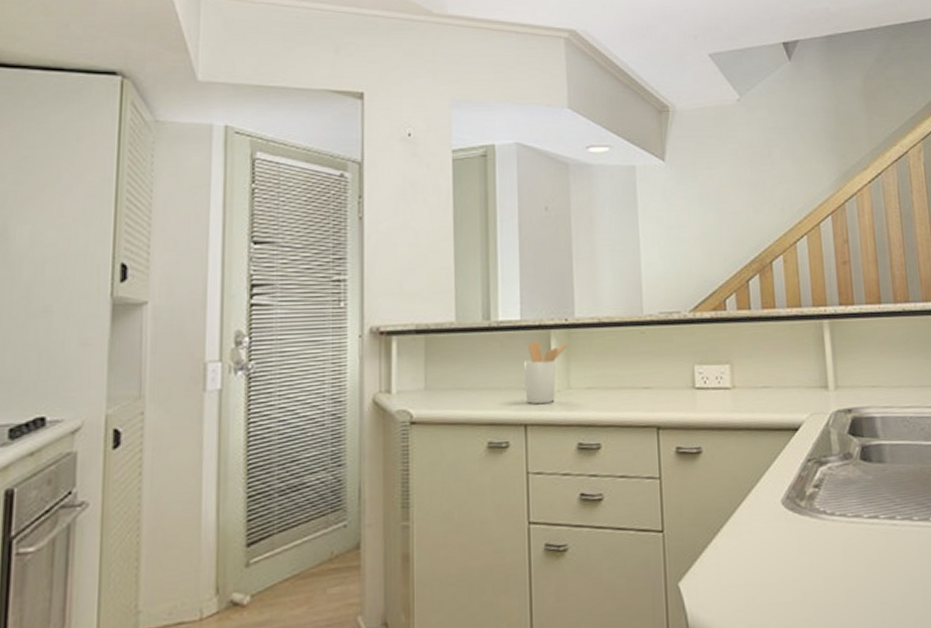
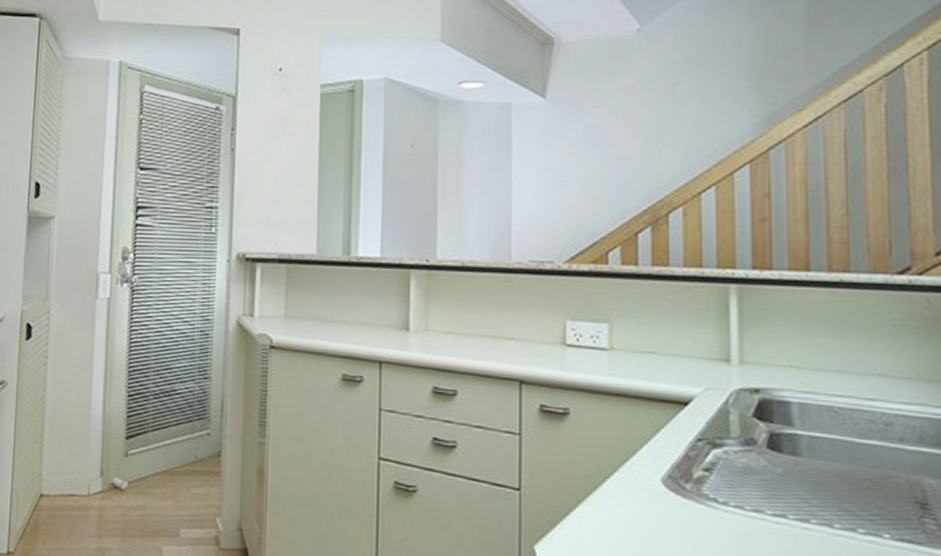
utensil holder: present [523,340,568,404] -> none [381,279,428,343]

